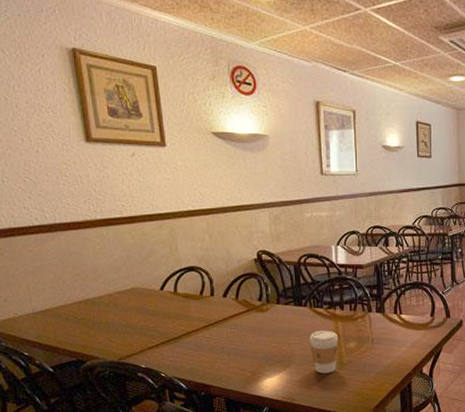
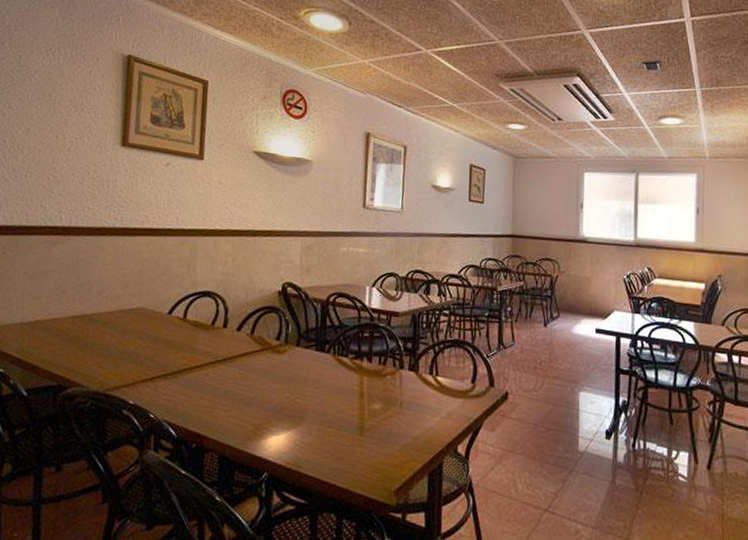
coffee cup: present [309,330,338,374] -> none [328,383,362,439]

